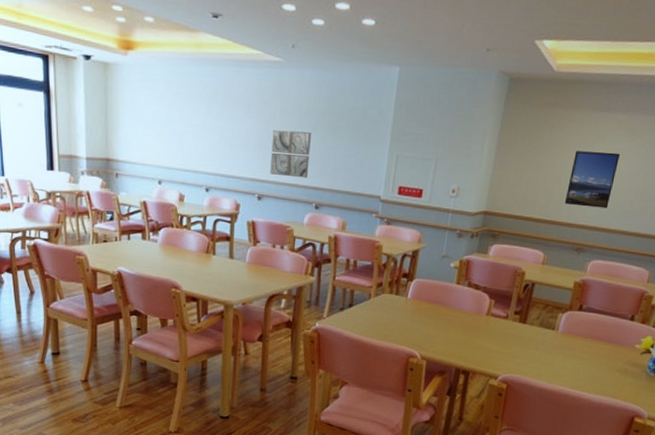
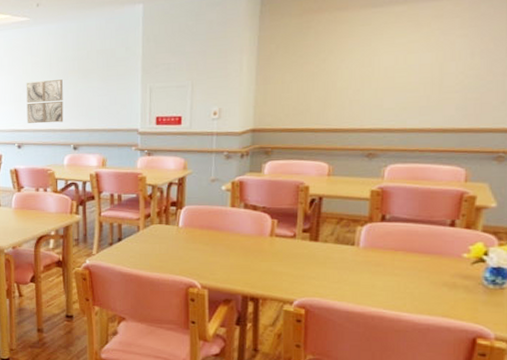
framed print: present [564,151,620,209] -> none [344,47,404,110]

